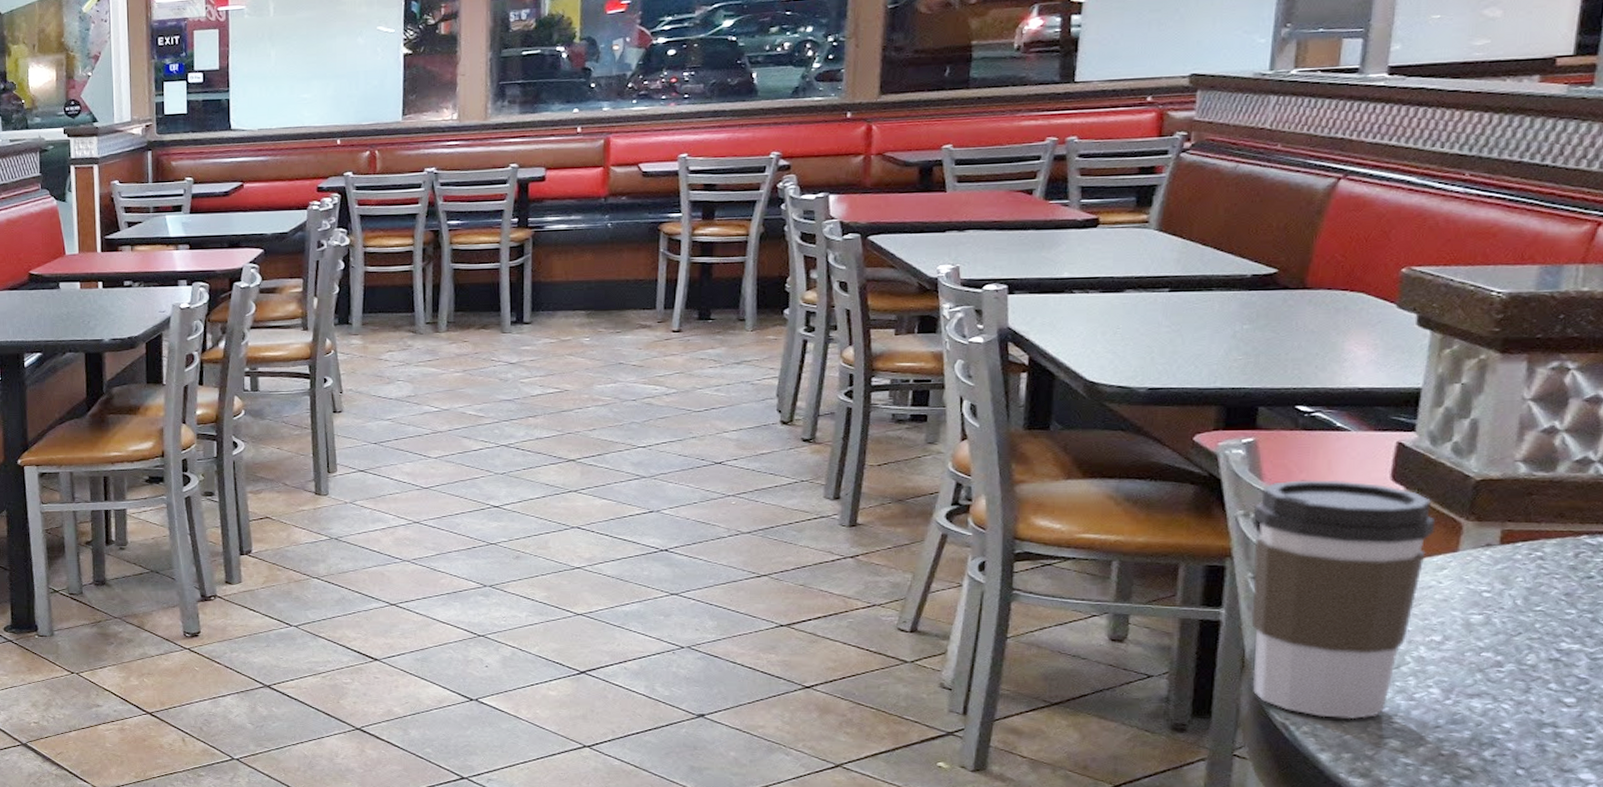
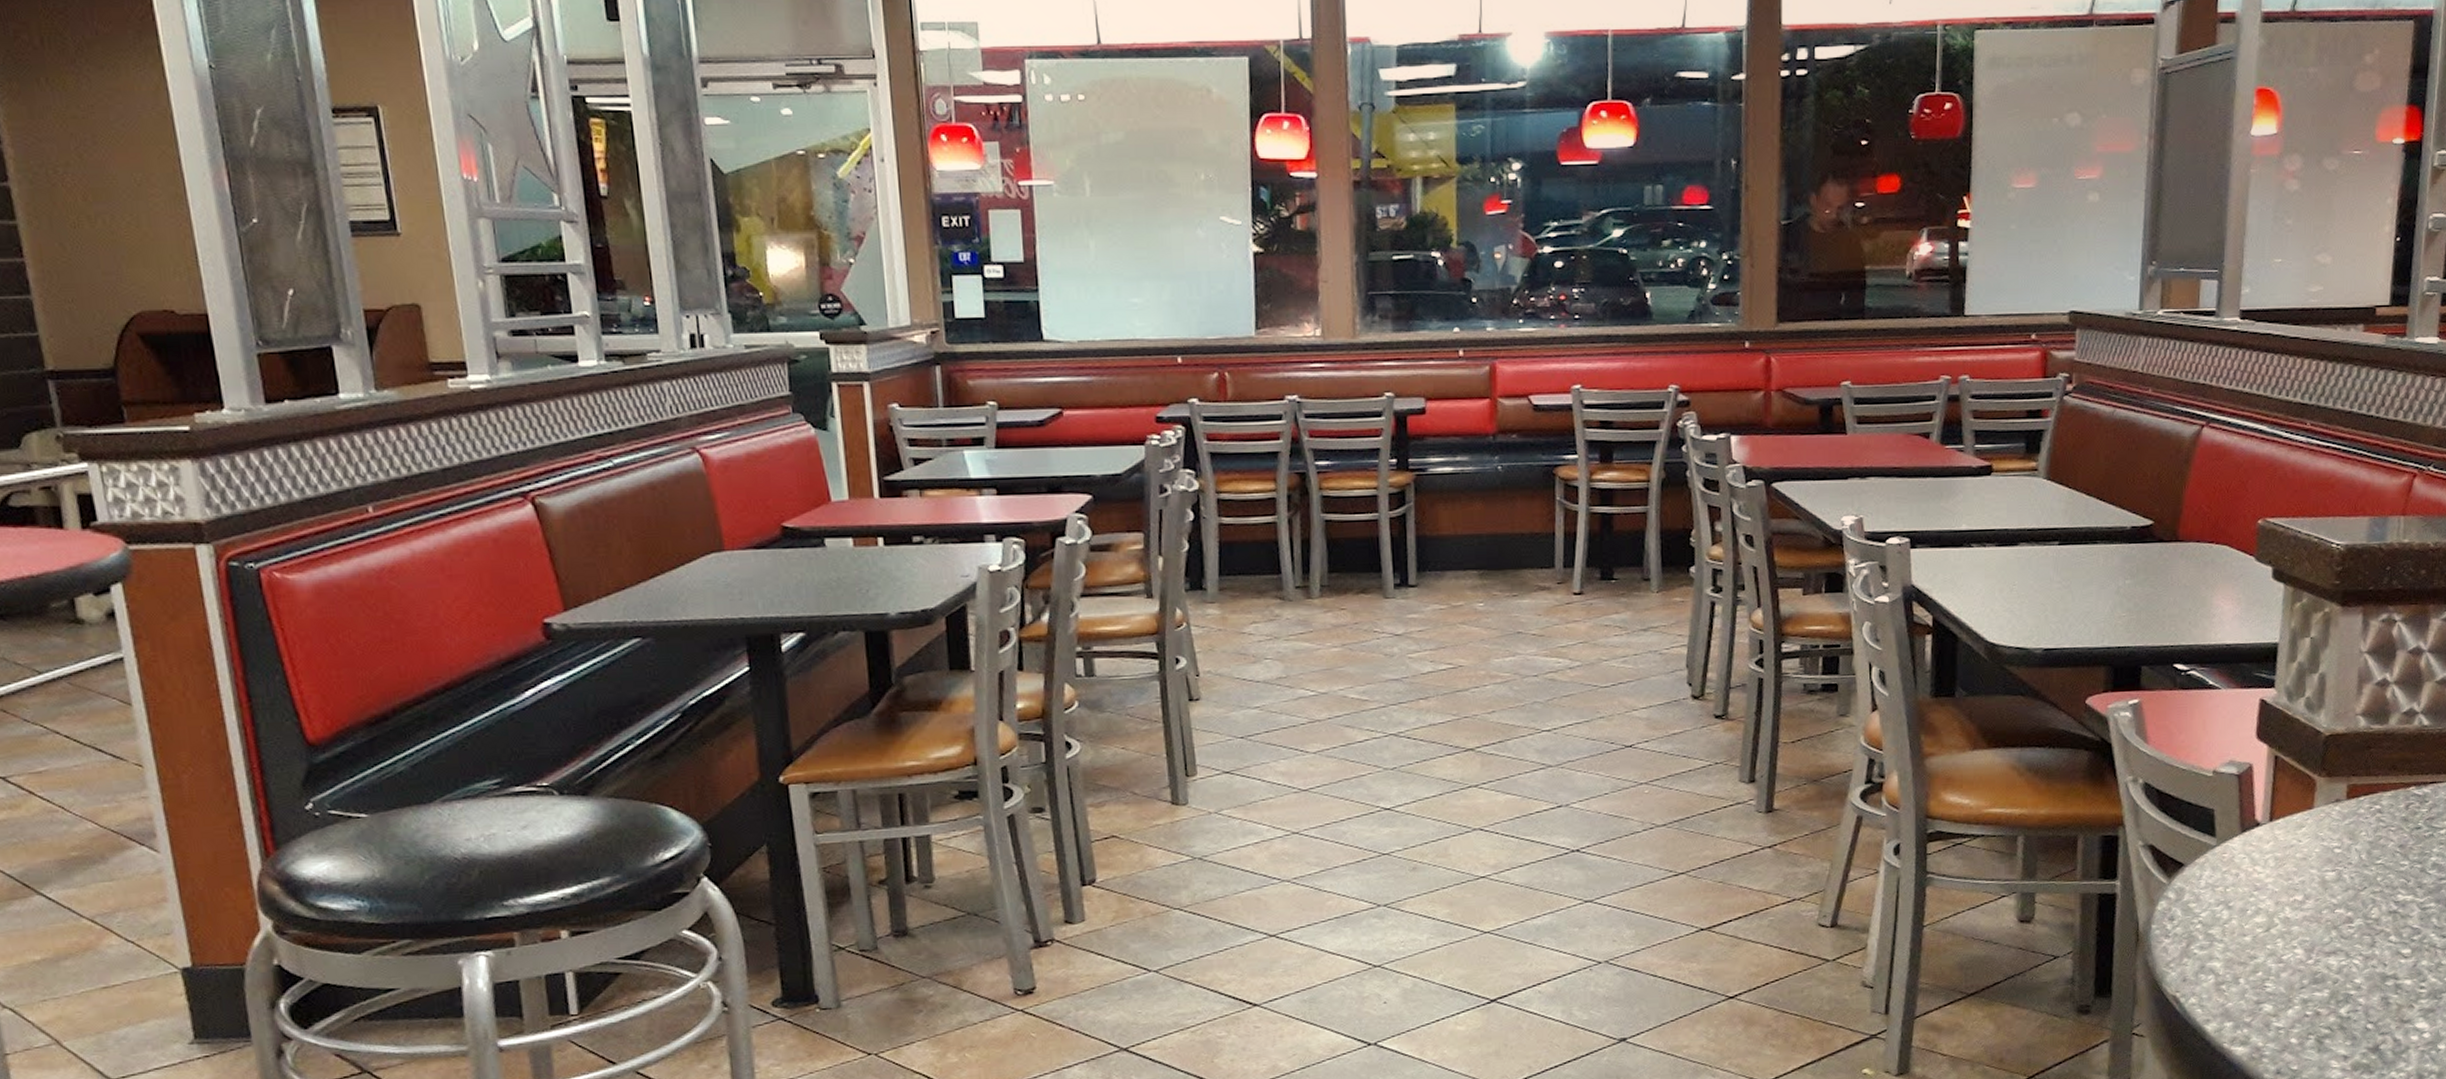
coffee cup: present [1252,480,1436,720] -> none [2140,740,2294,988]

